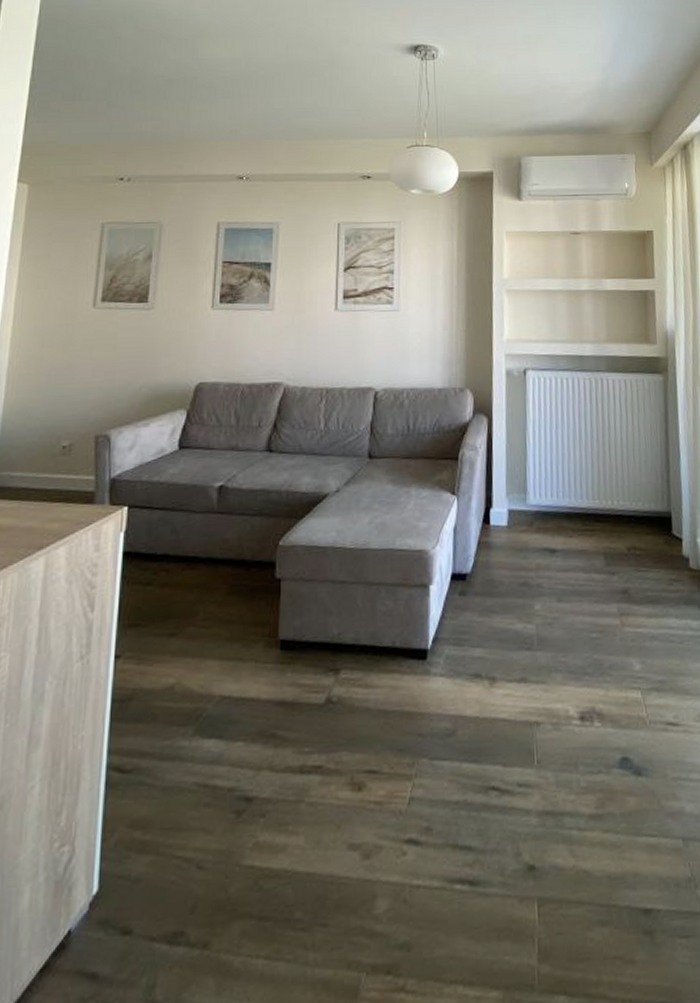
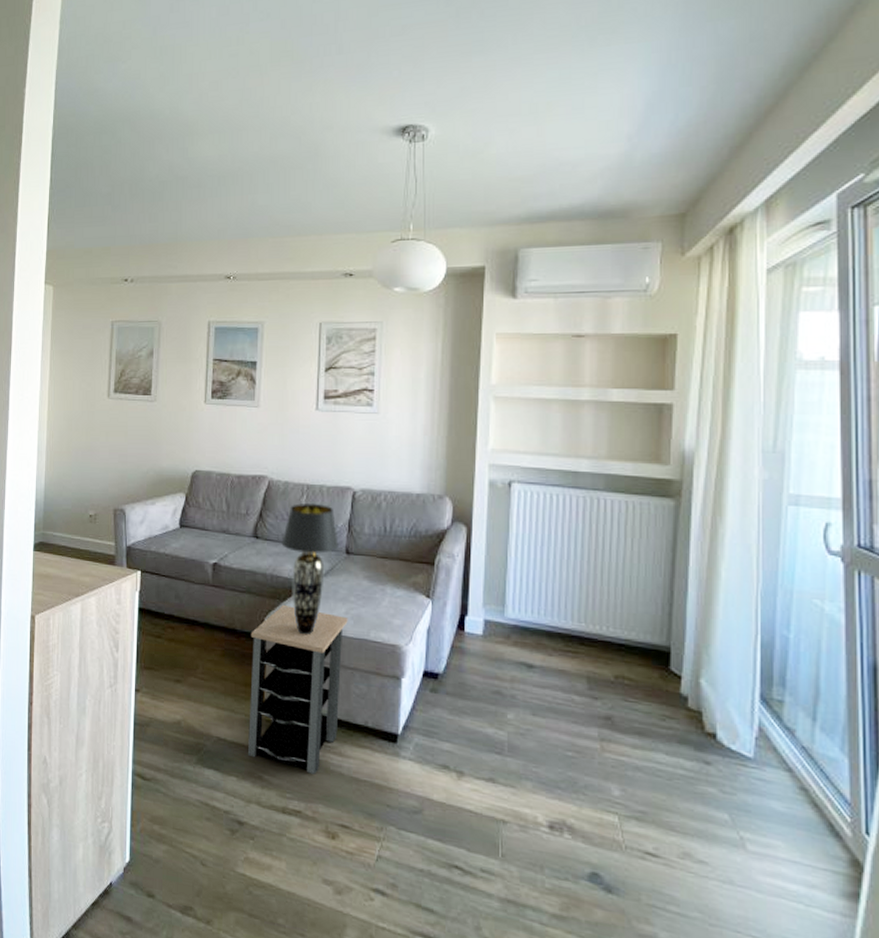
side table: none [259,522,372,717] -> present [248,604,348,774]
table lamp: none [298,408,361,555] -> present [281,503,339,635]

